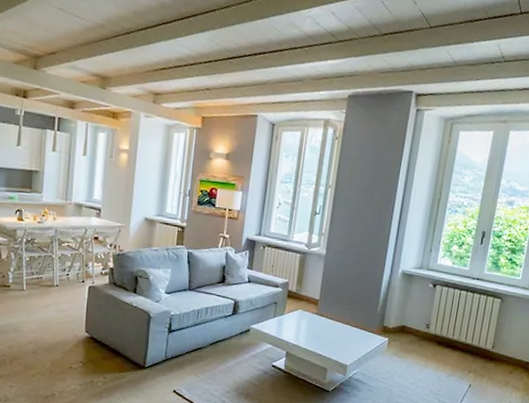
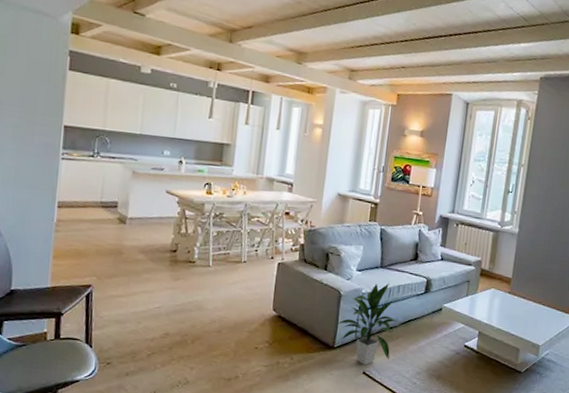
indoor plant: none [147,305,206,384] -> present [337,283,397,365]

